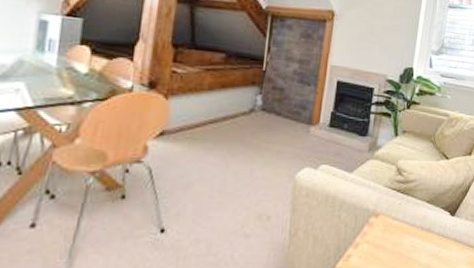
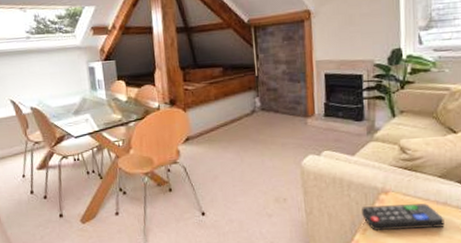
remote control: none [349,229,426,257] -> present [362,203,445,230]

